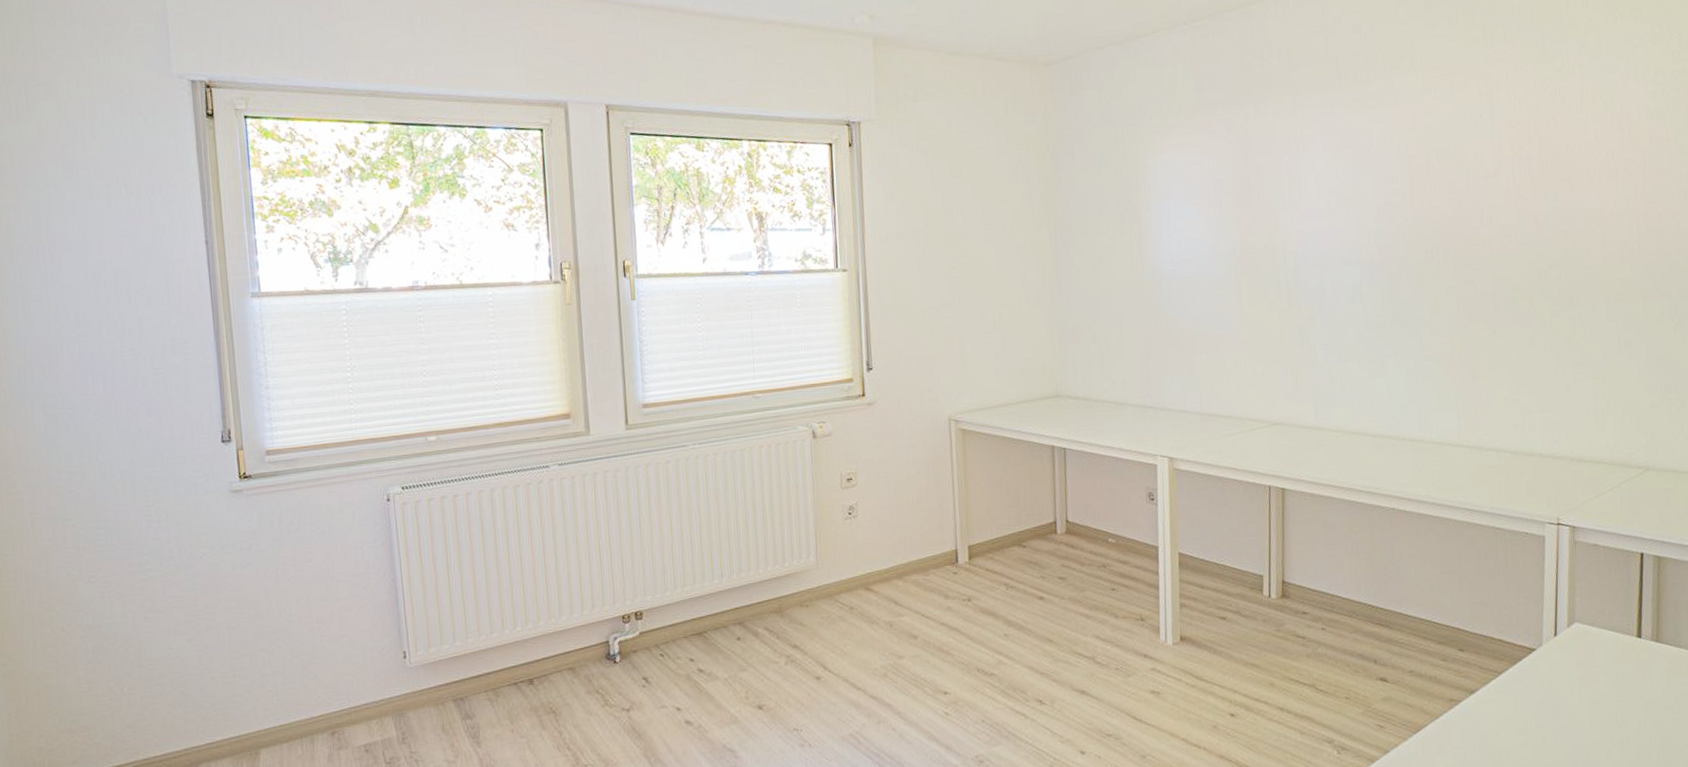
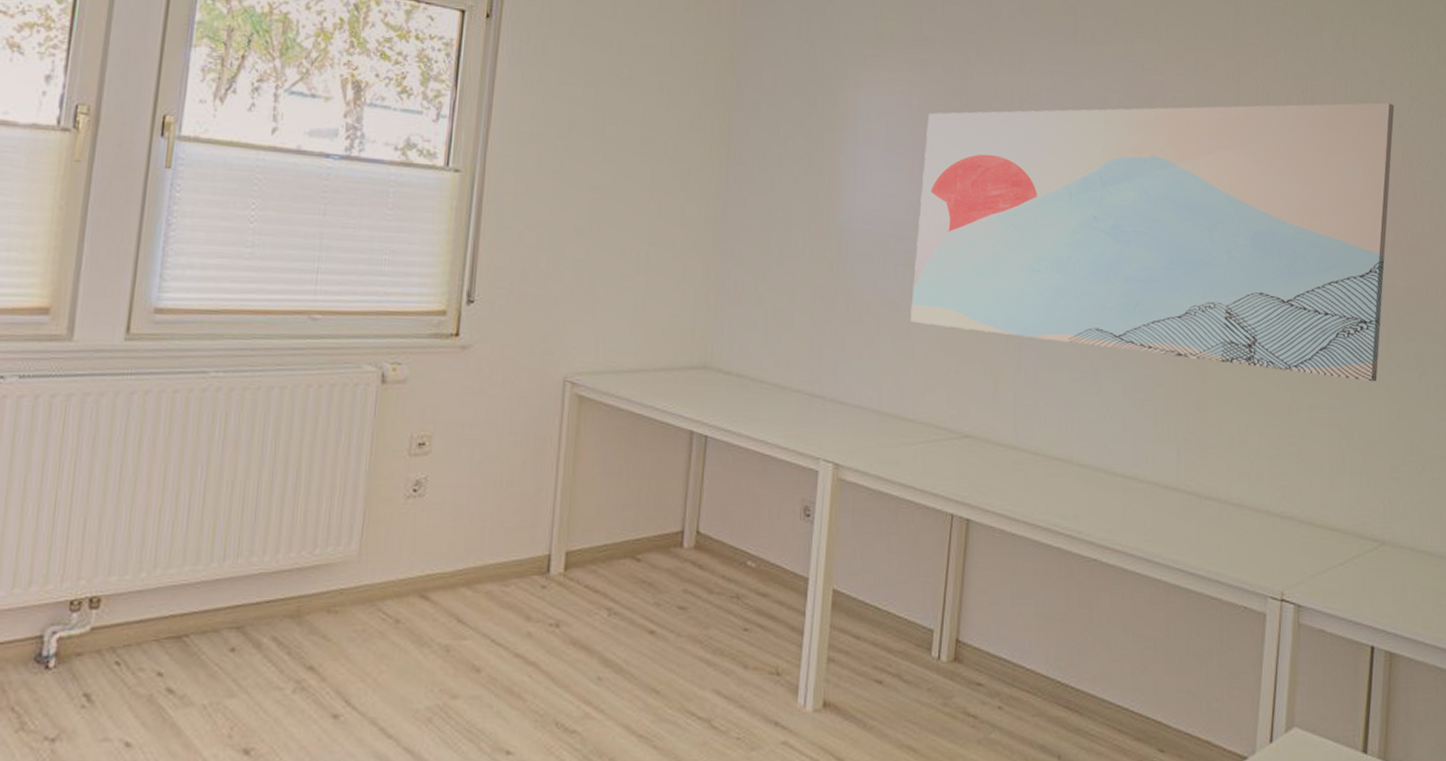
wall art: none [1217,92,1641,340] -> present [910,102,1395,382]

